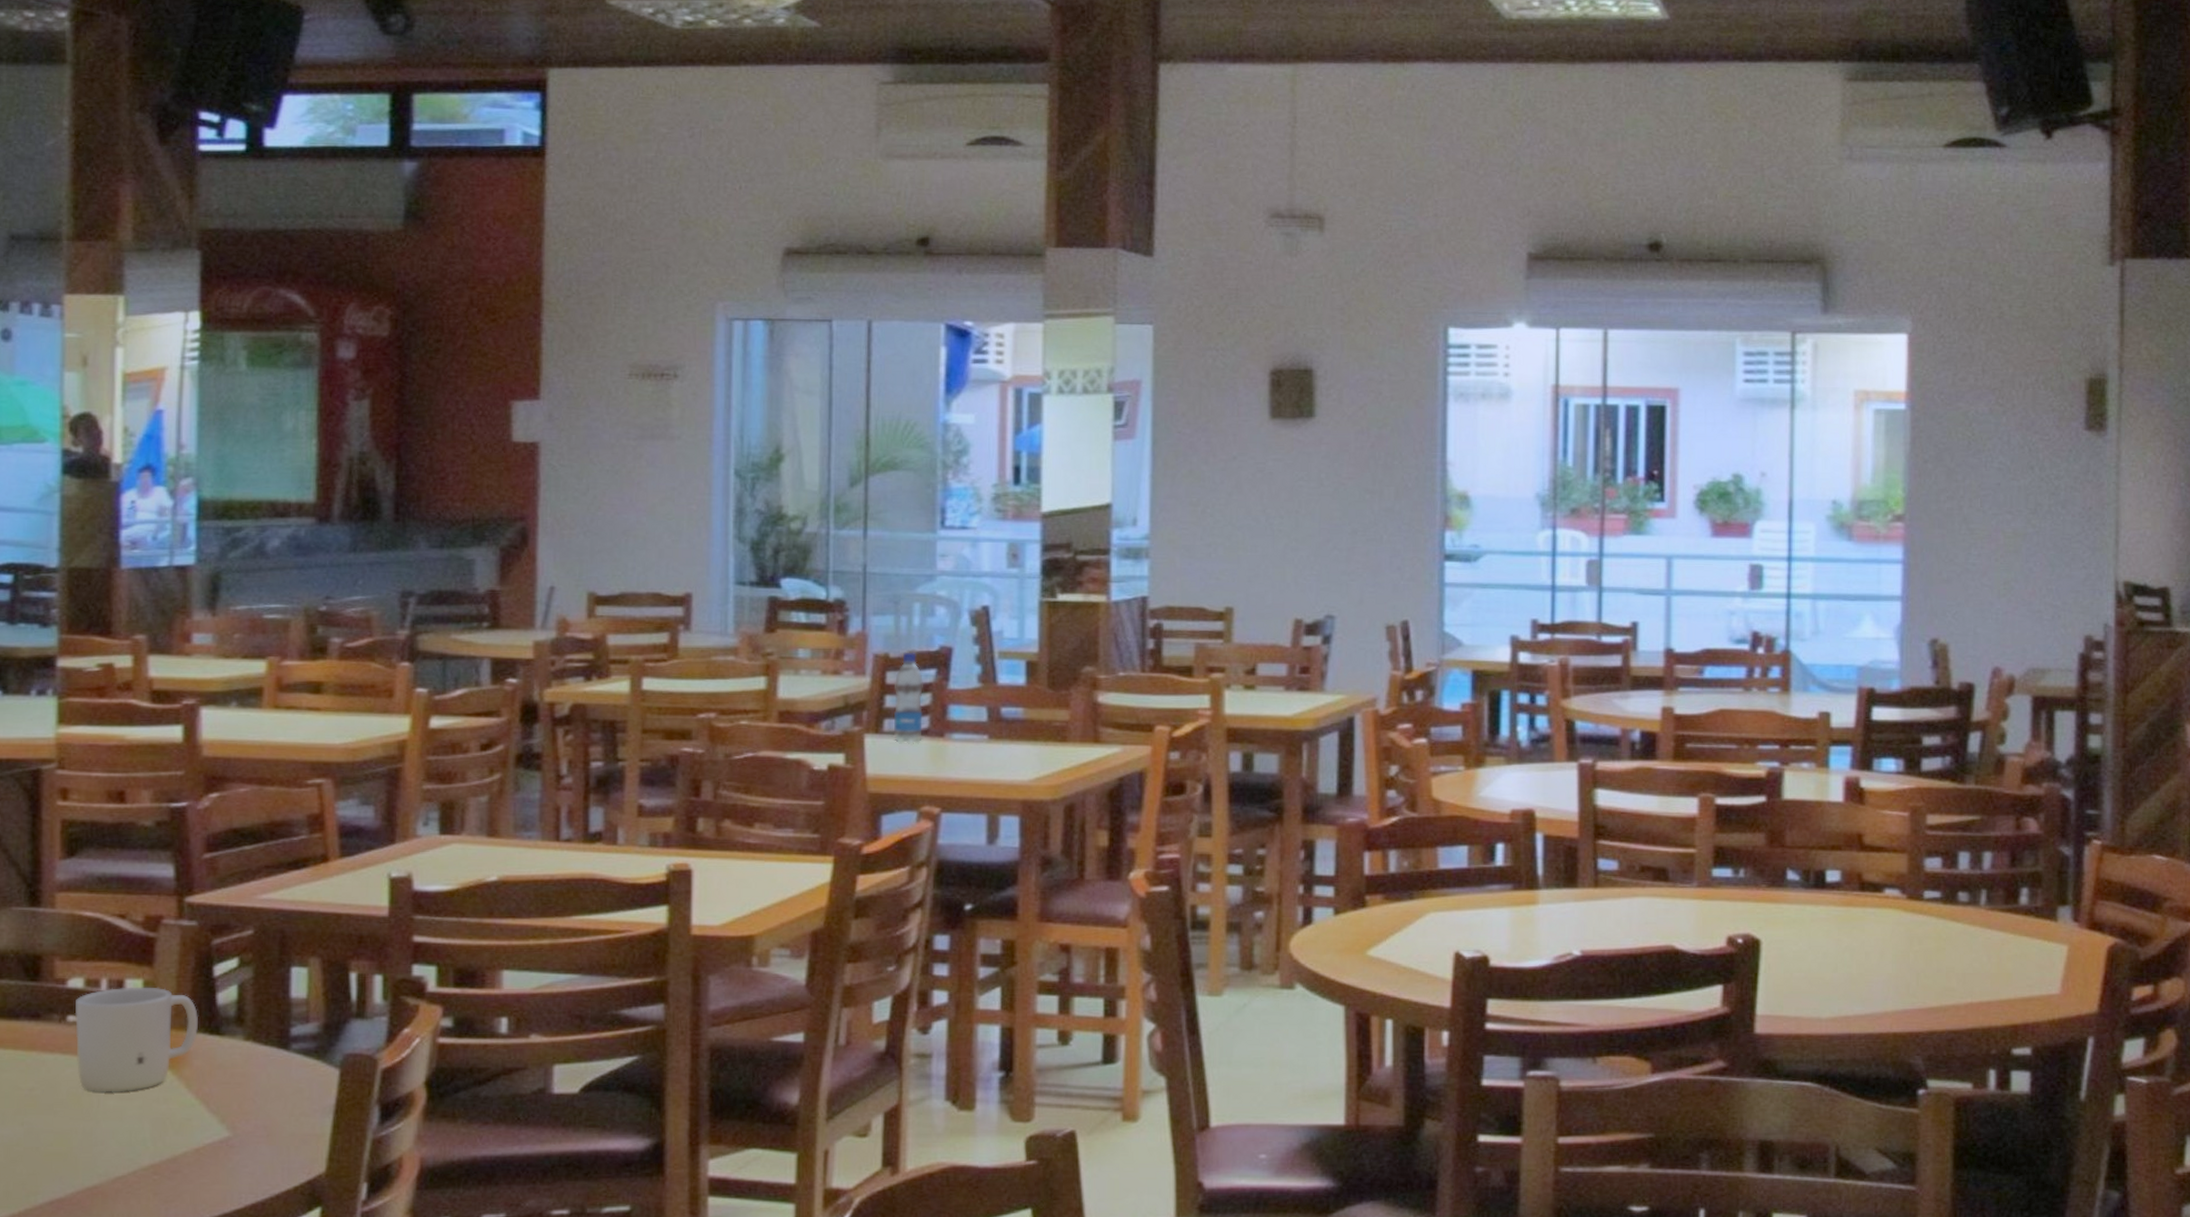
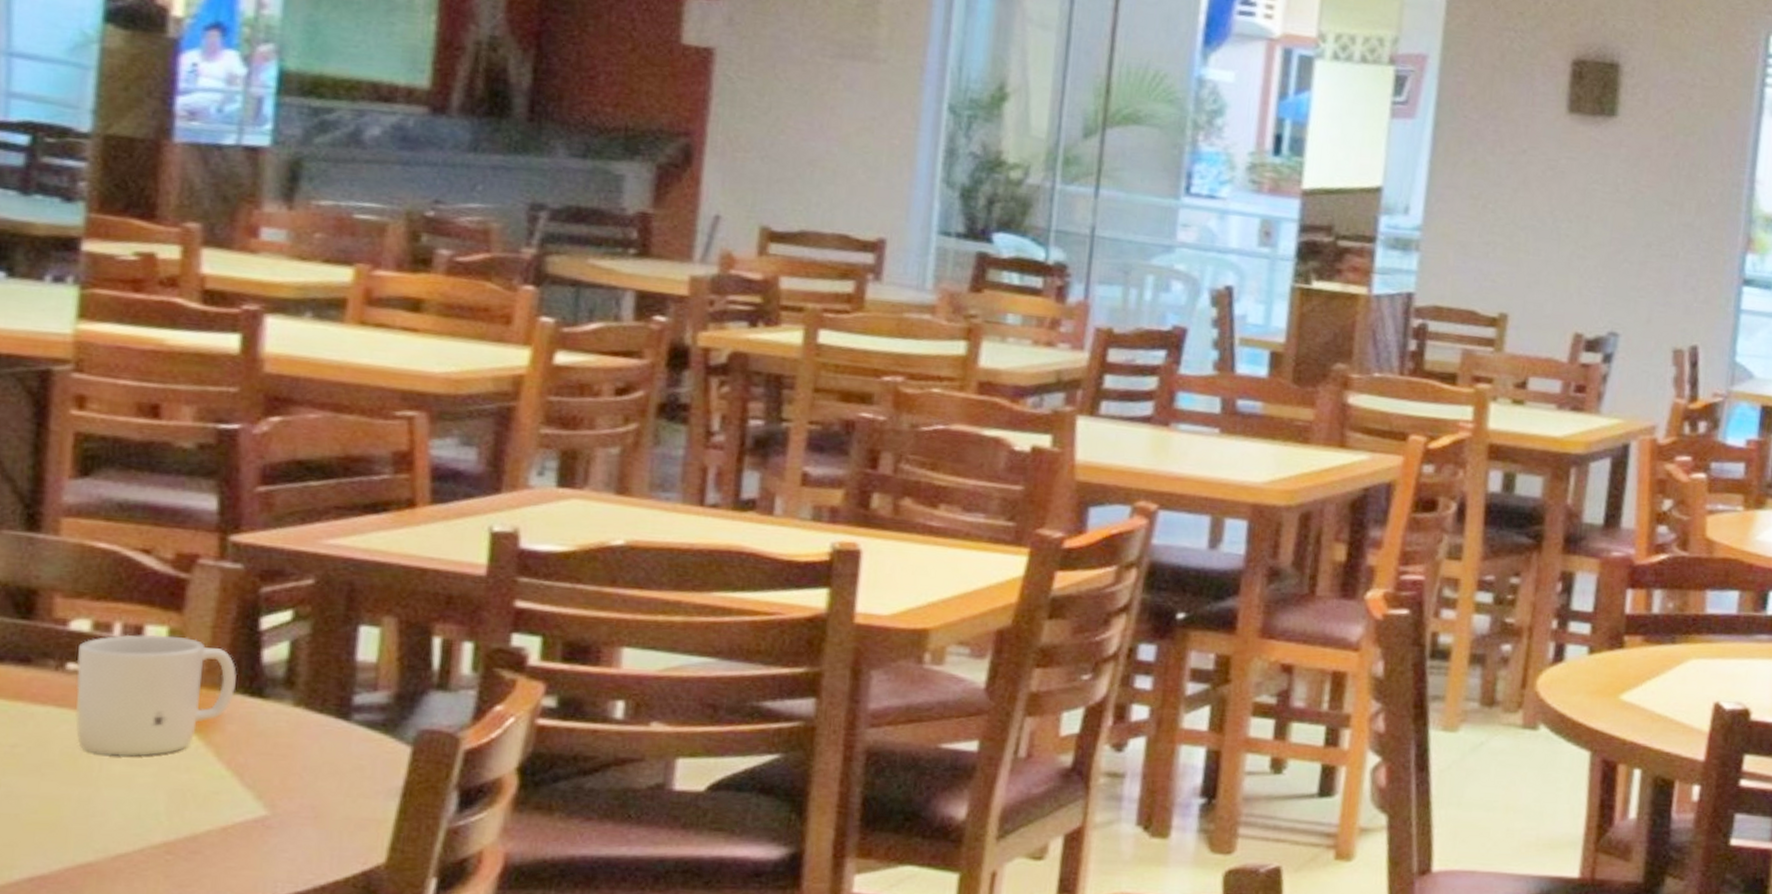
bottle: present [893,652,923,744] -> none [1110,328,1150,432]

